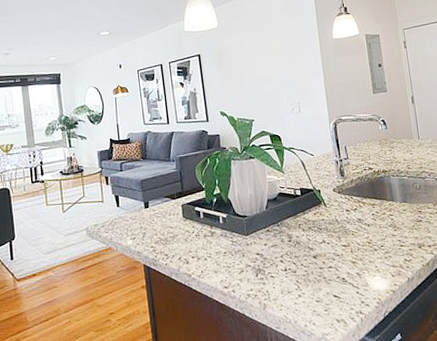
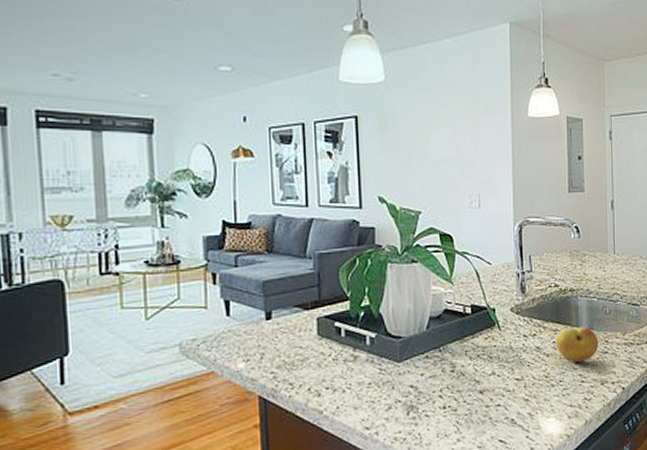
fruit: none [374,200,413,230] -> present [556,326,599,363]

